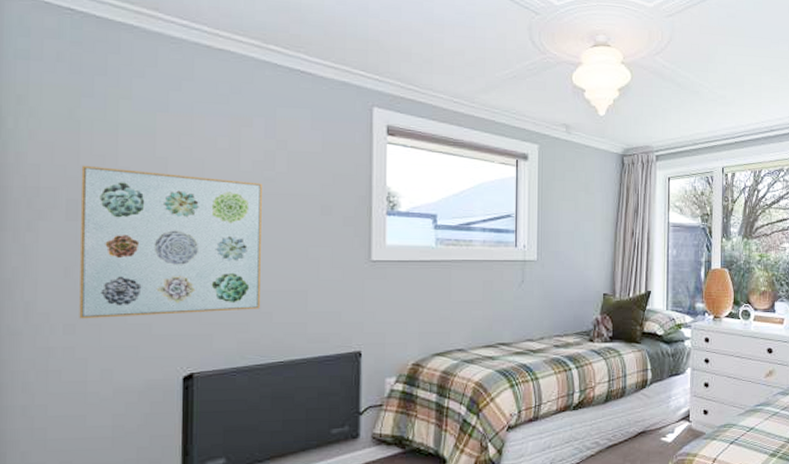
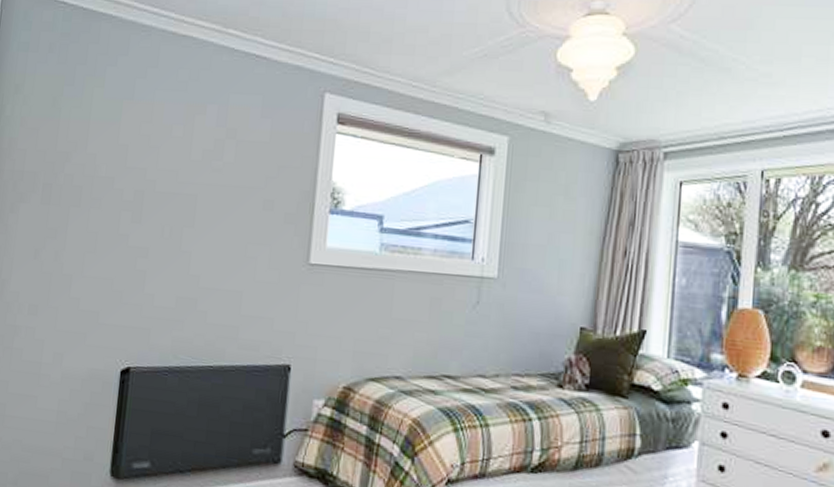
wall art: present [79,165,262,319] -> none [41,151,209,307]

